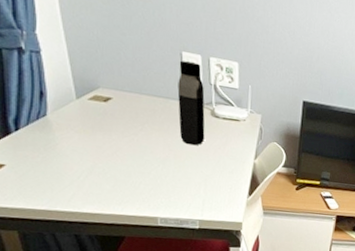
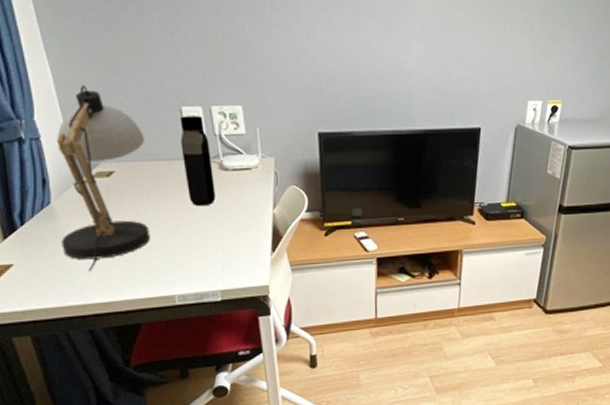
desk lamp: none [54,10,144,184] -> present [56,85,151,271]

